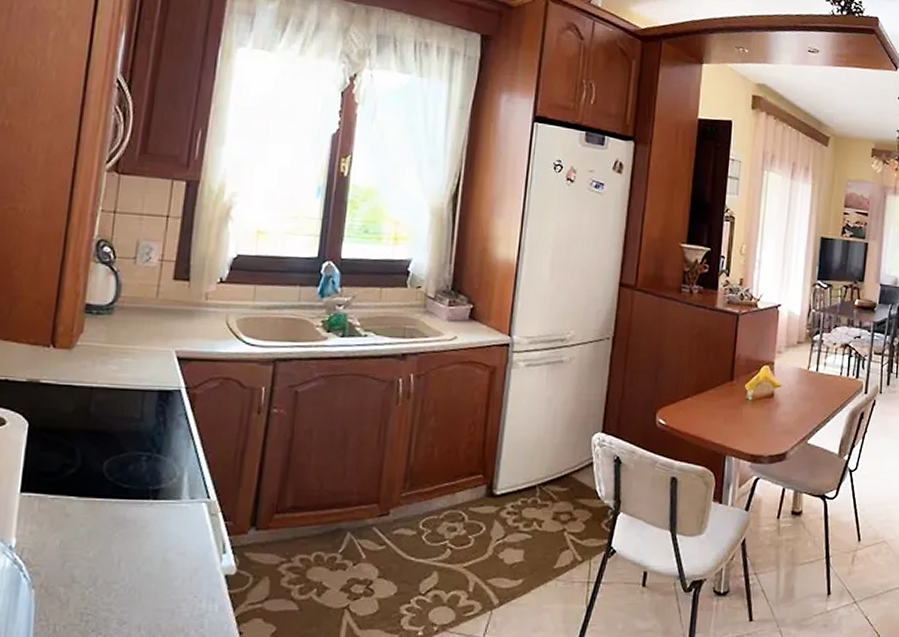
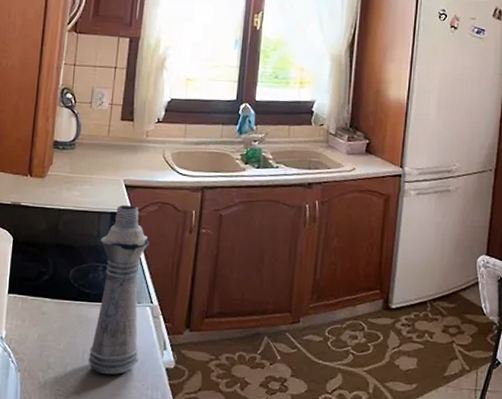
bottle: none [125,381,207,587] -> present [88,204,150,375]

